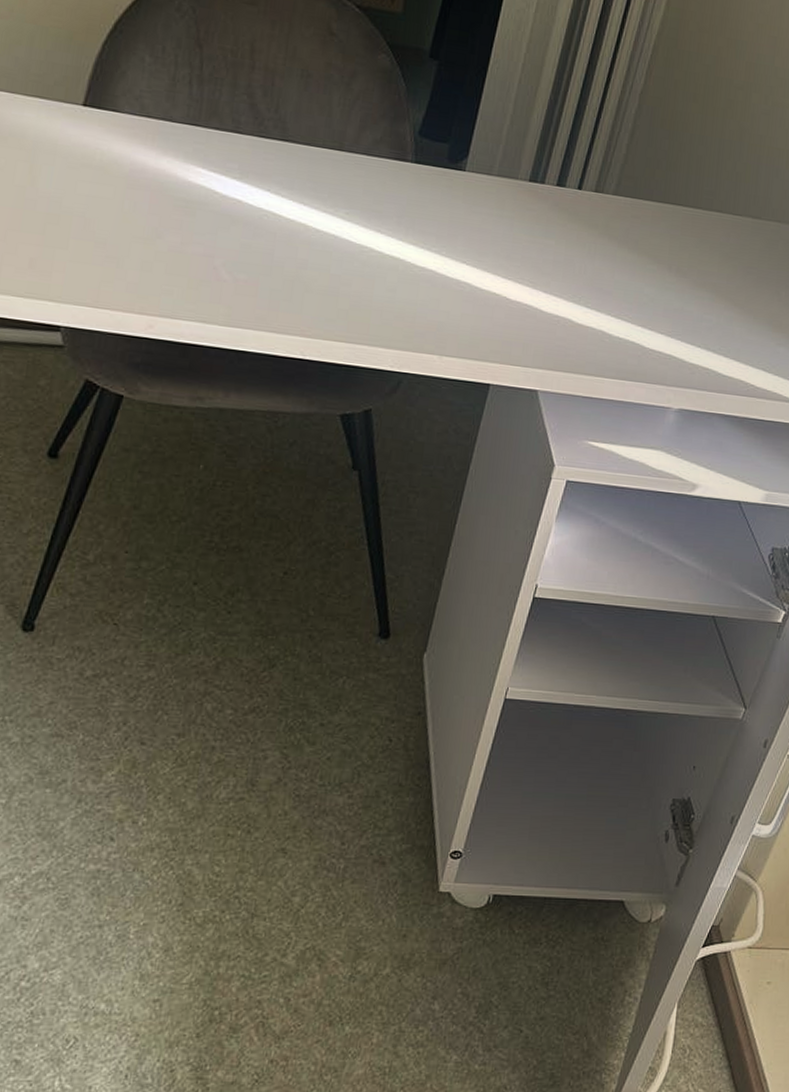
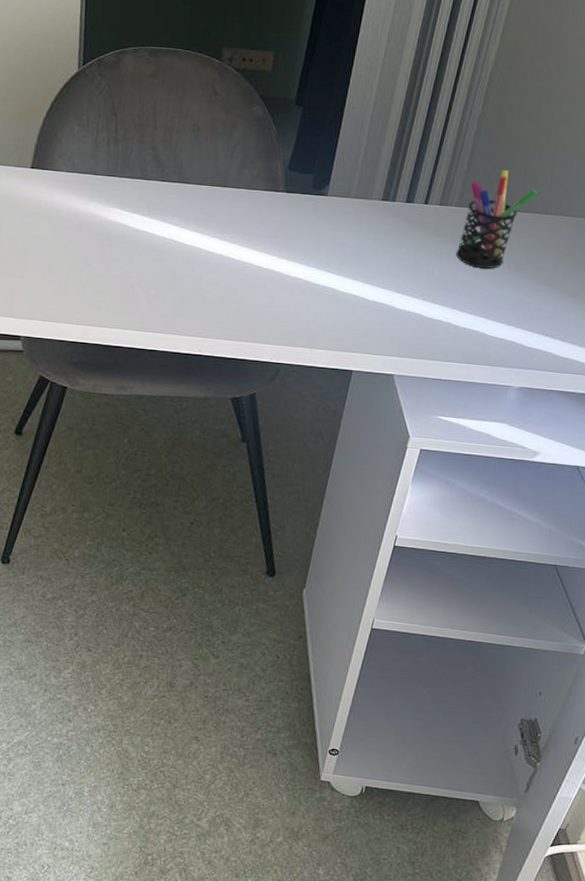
pen holder: none [612,156,702,270] -> present [456,170,538,269]

